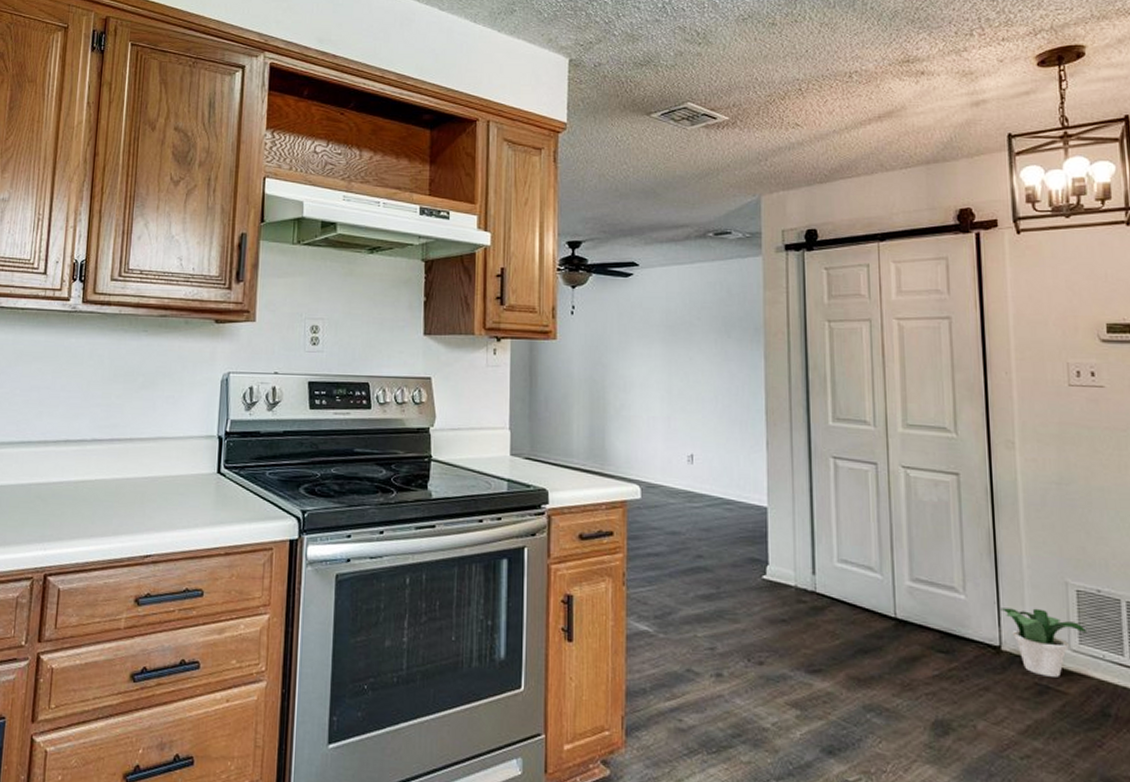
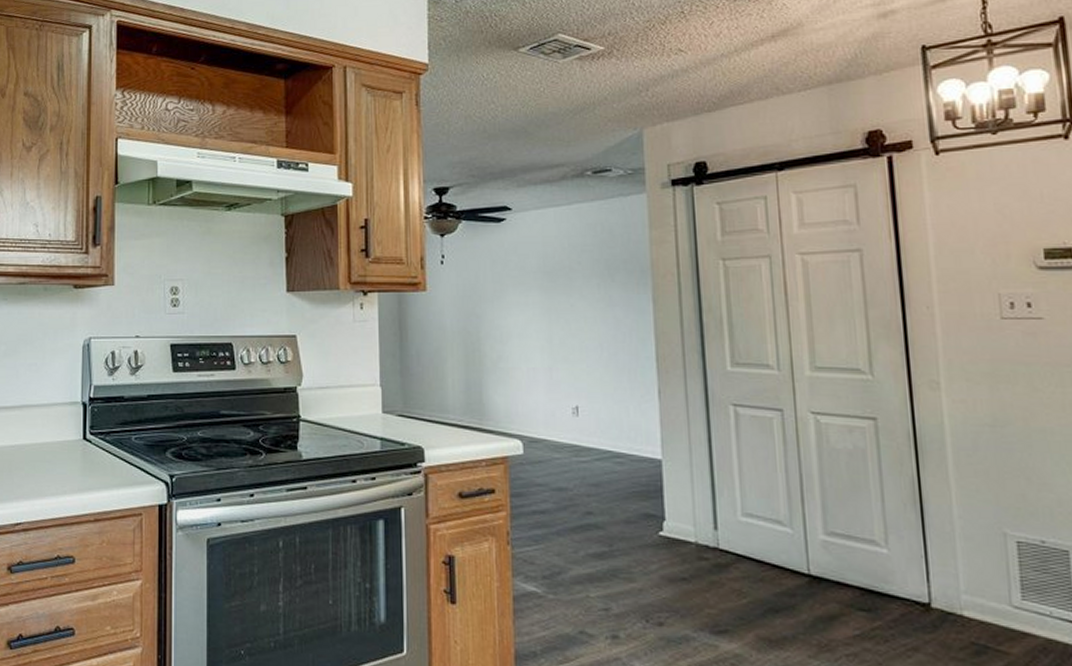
potted plant: present [1001,608,1086,677] -> none [929,562,1029,636]

